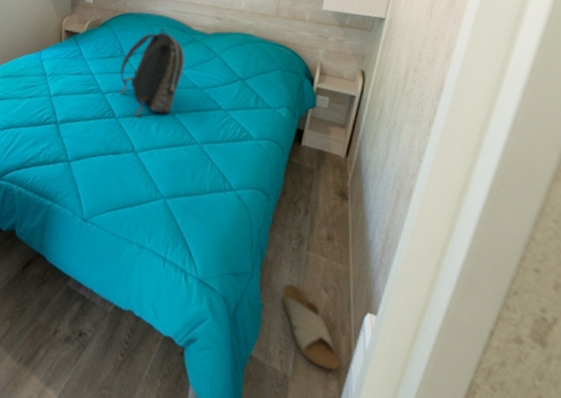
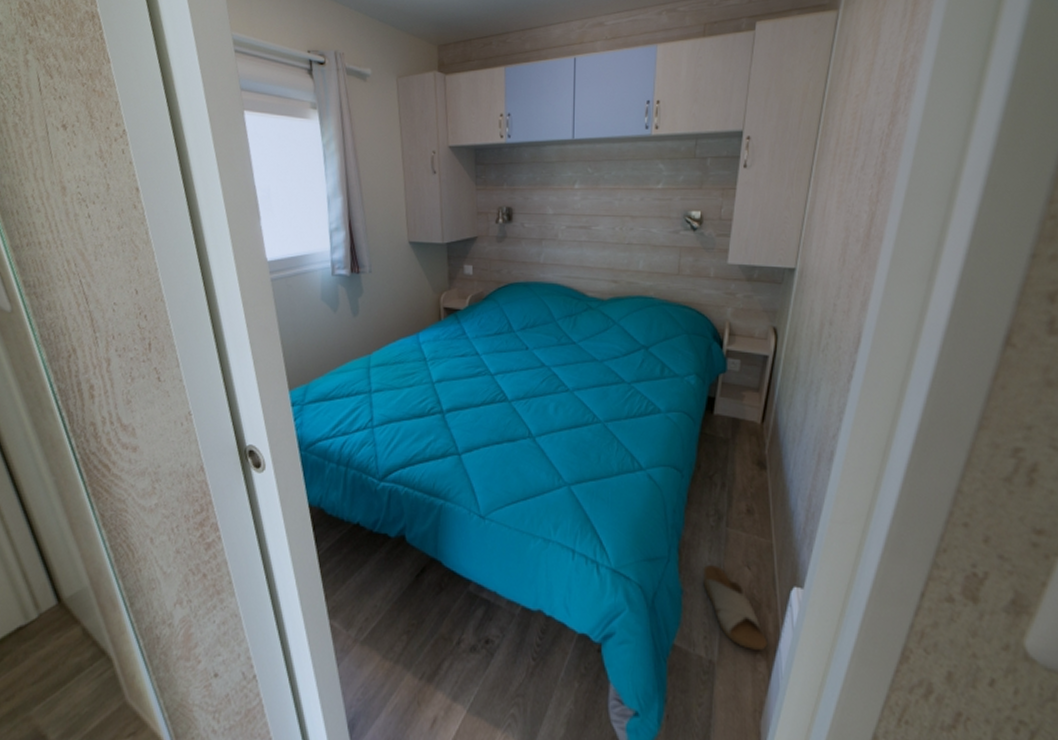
backpack: present [119,27,185,118] -> none [508,296,580,399]

